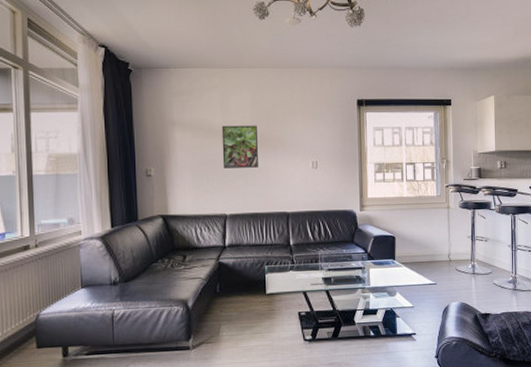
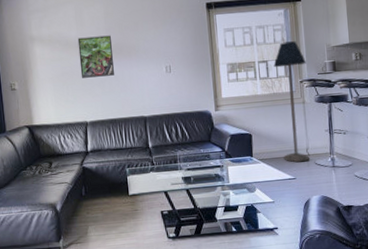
floor lamp: none [421,145,453,268] -> present [273,41,309,163]

